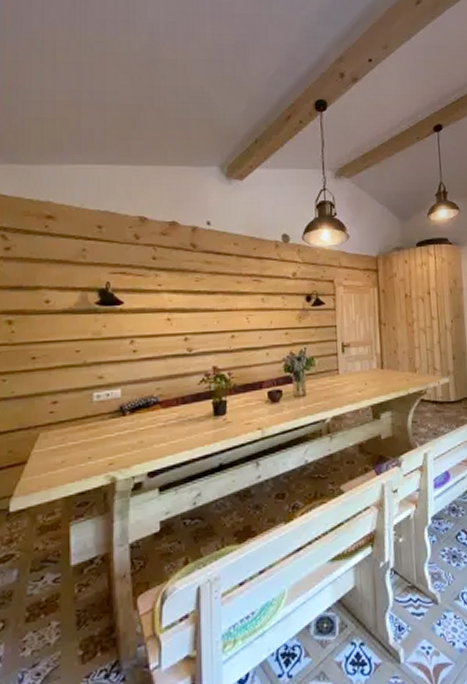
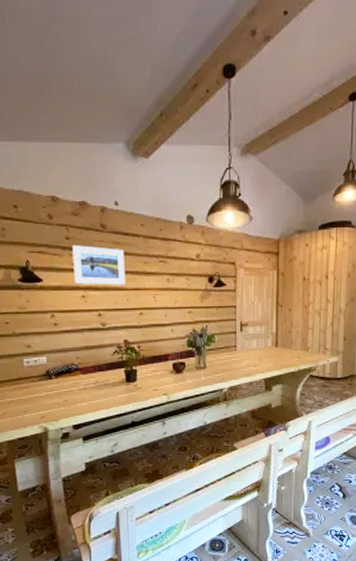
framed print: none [159,265,216,307] -> present [72,245,126,285]

